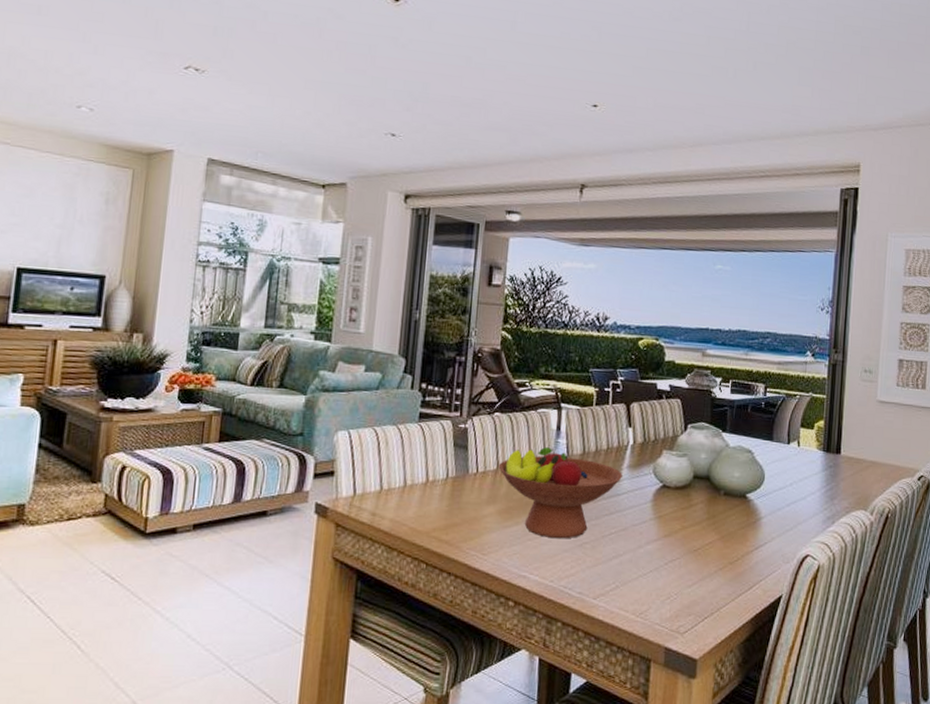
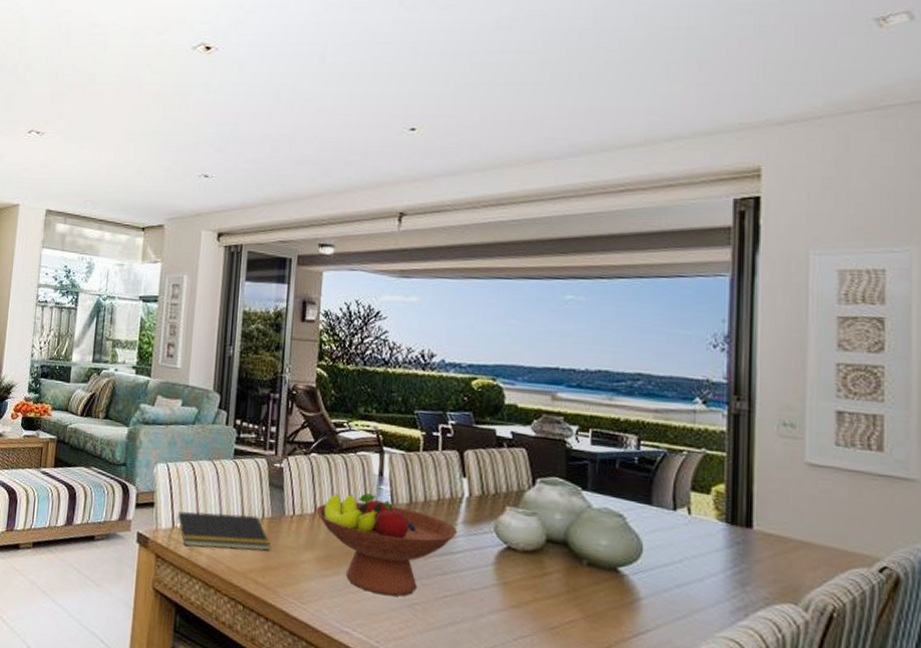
notepad: none [356,476,454,512] -> present [174,511,270,551]

